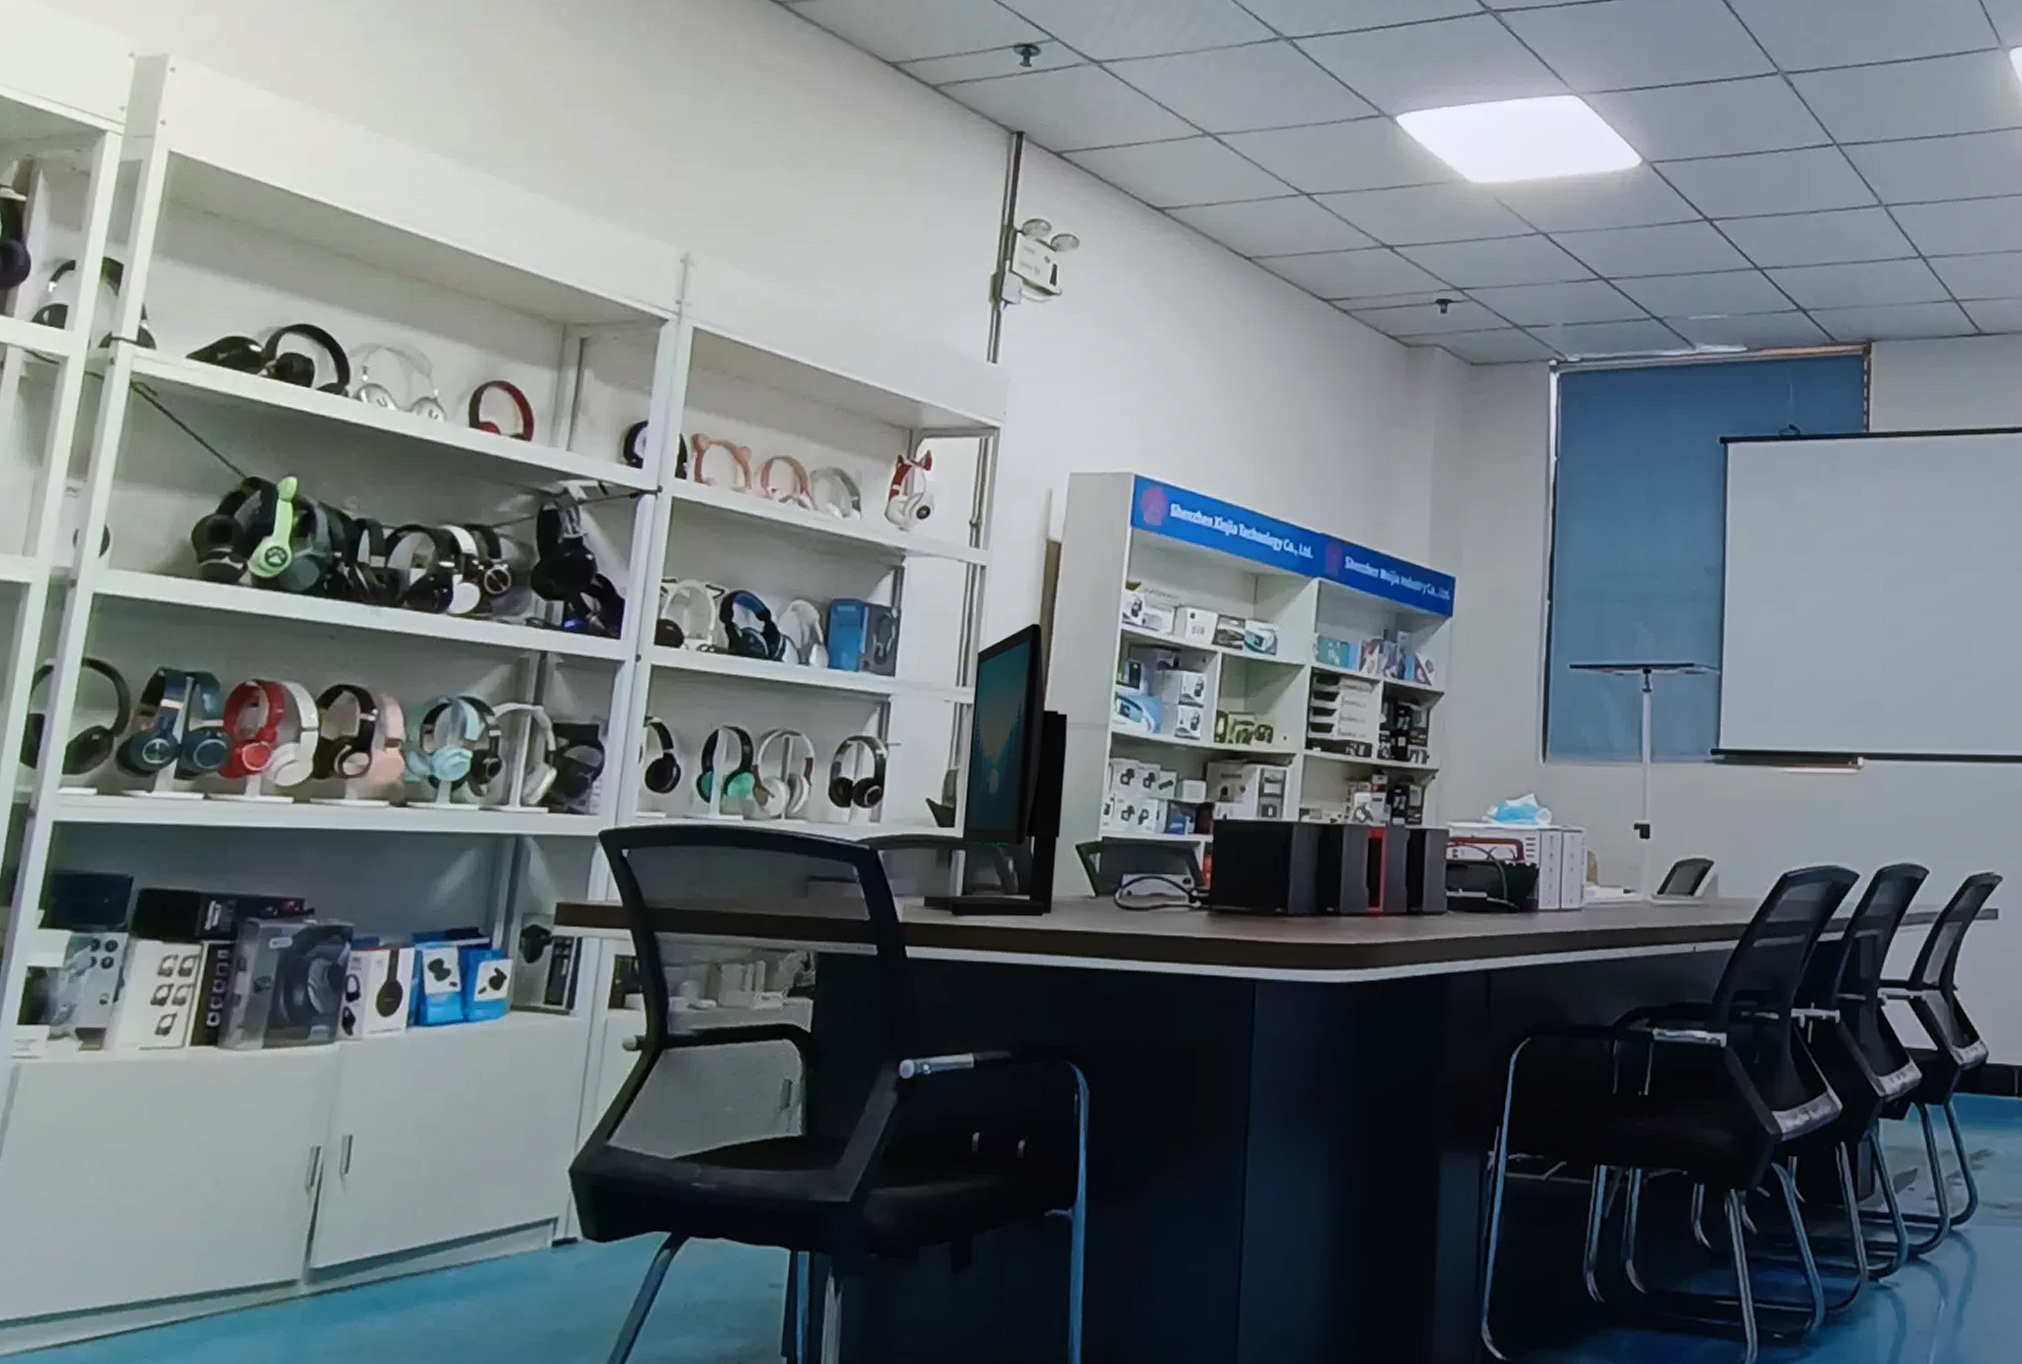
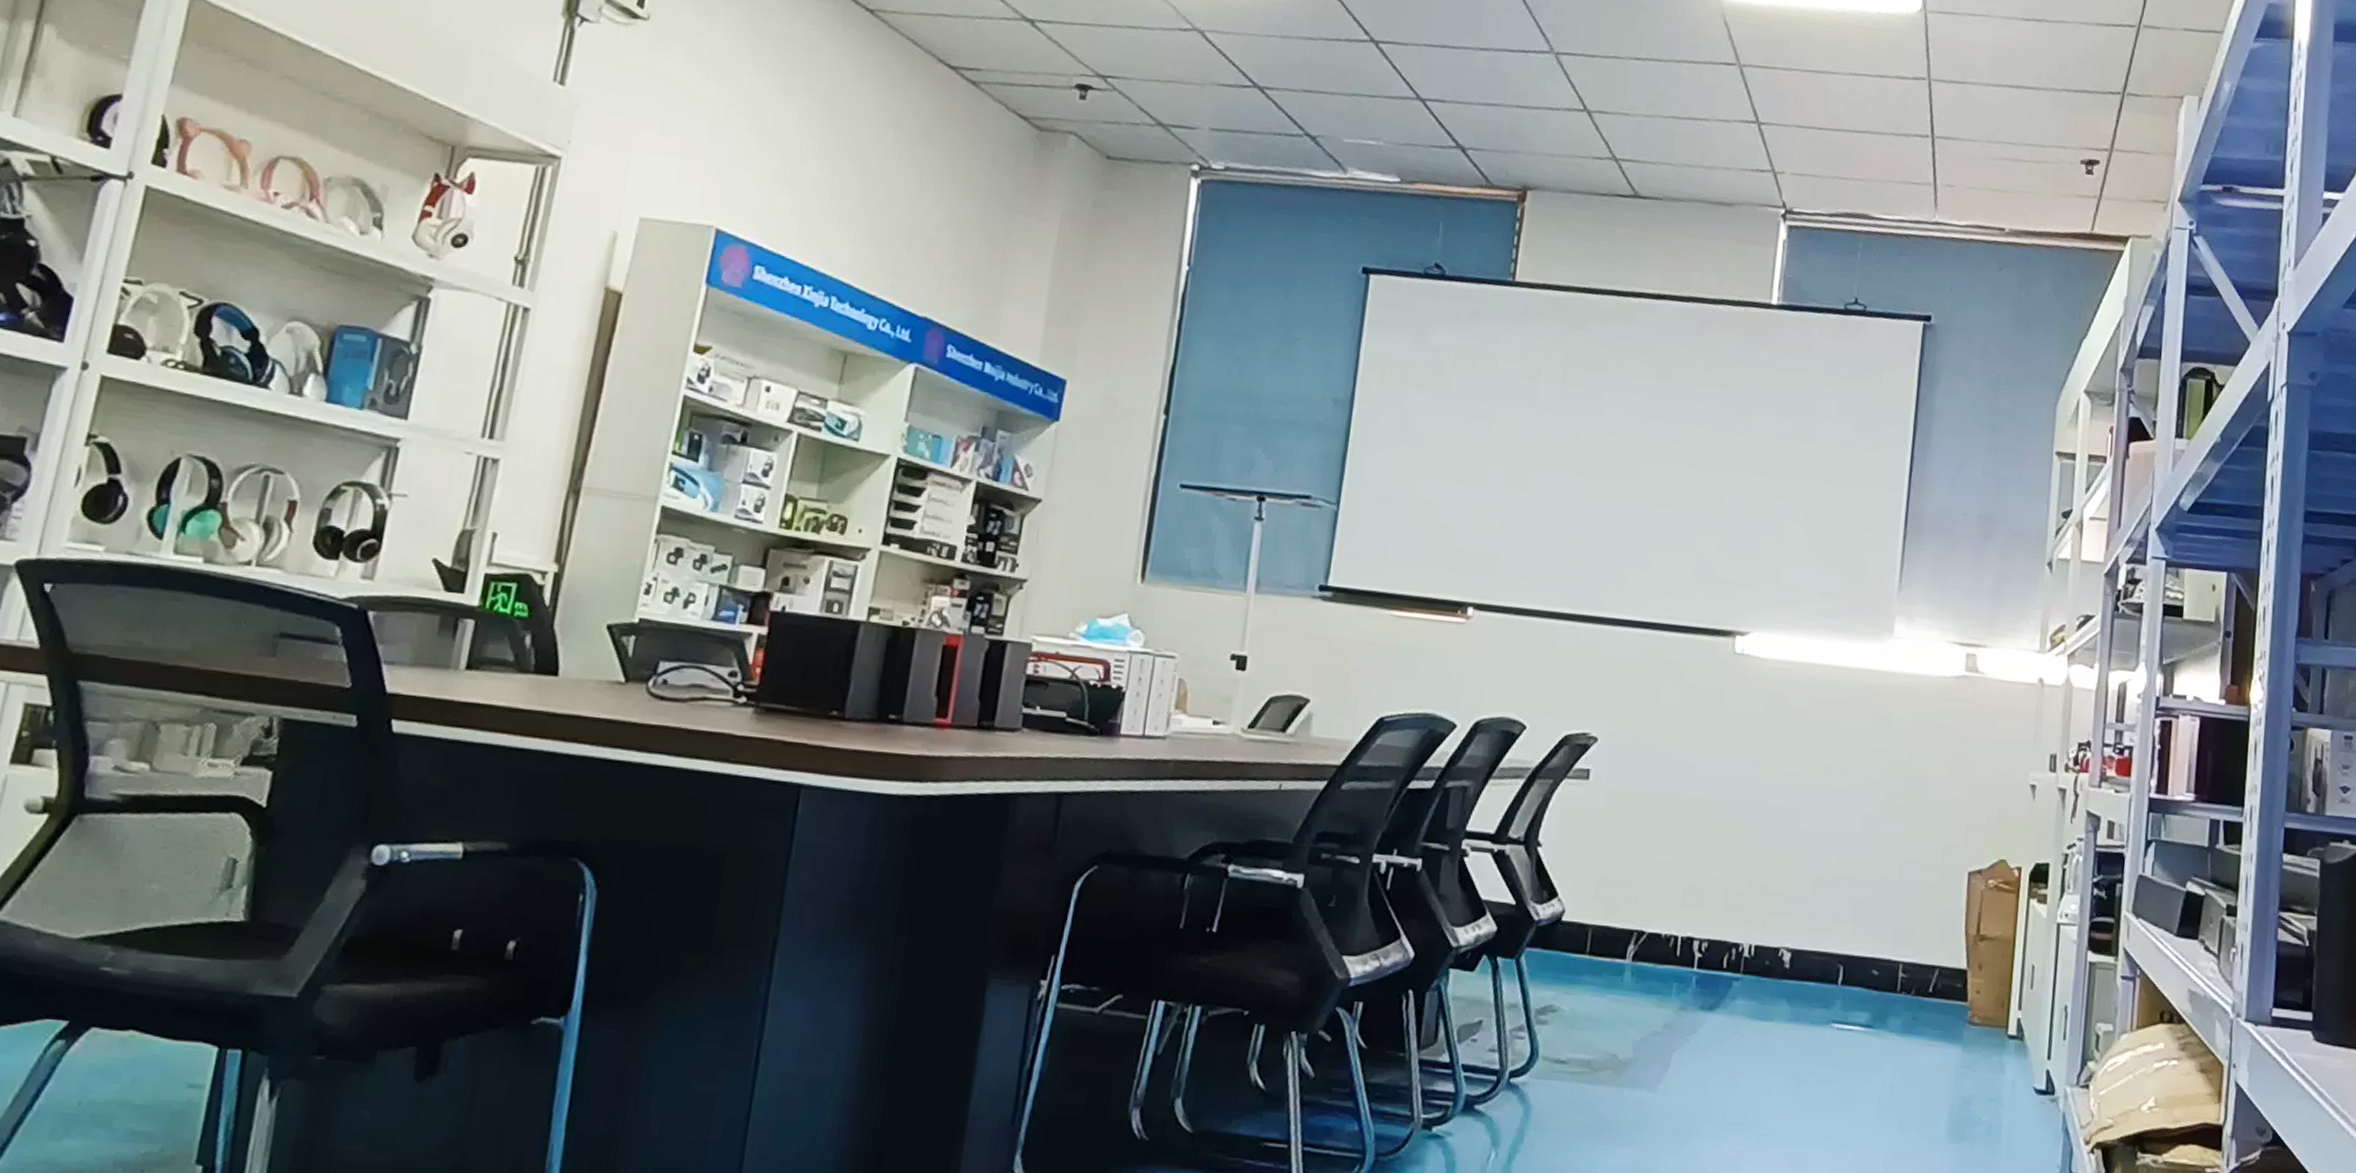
computer monitor: present [923,623,1068,917] -> none [417,377,612,700]

